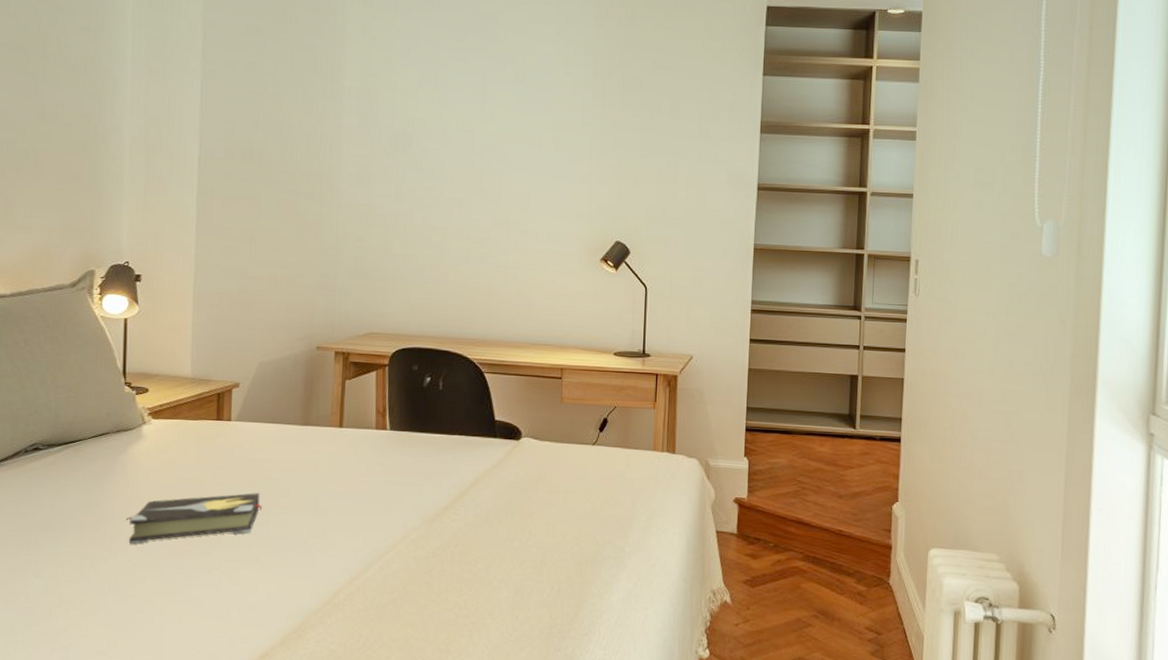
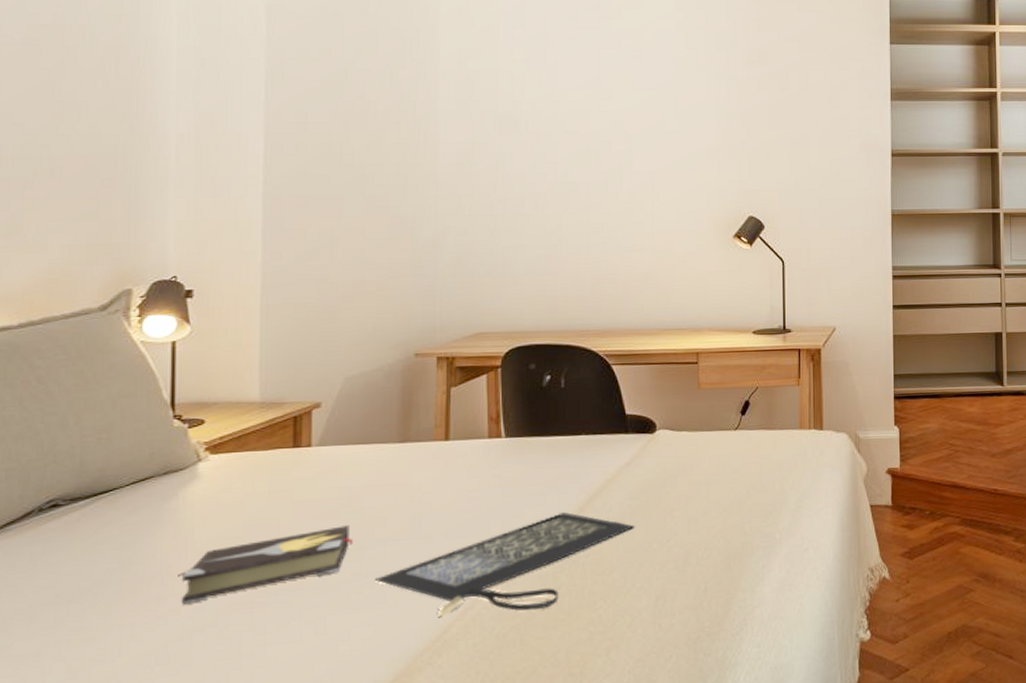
clutch bag: none [278,503,499,588] -> present [374,511,636,618]

